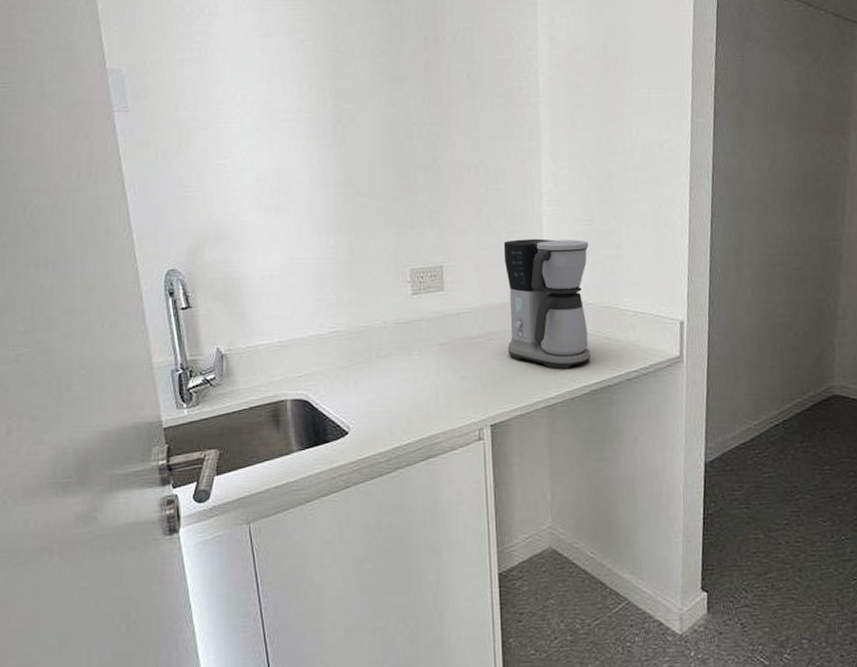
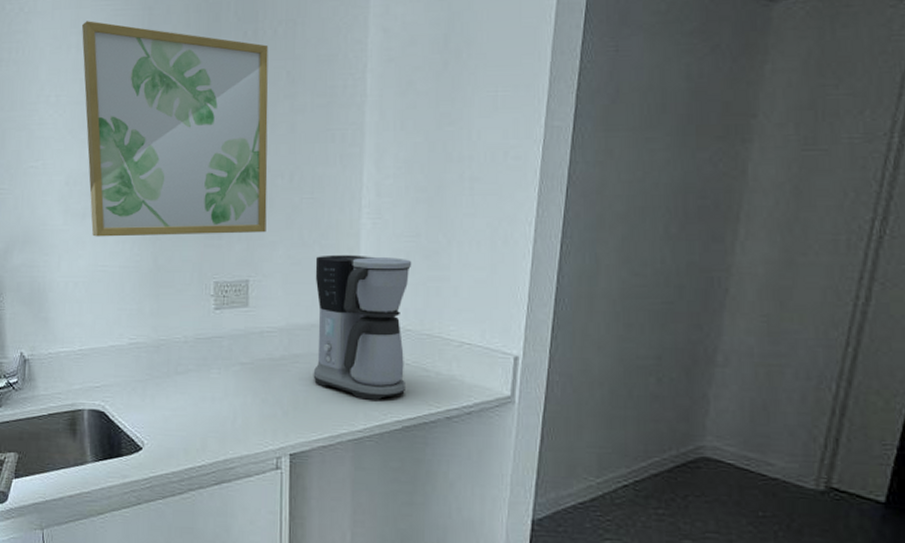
wall art: none [266,24,457,231] -> present [82,21,269,237]

